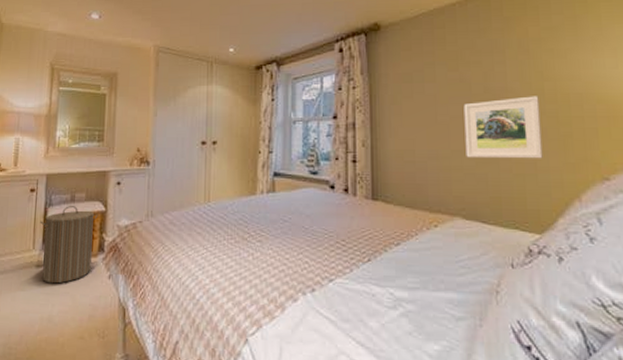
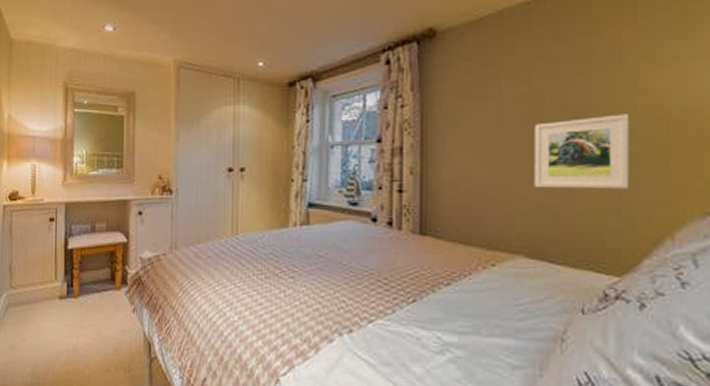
laundry hamper: present [40,206,99,284] -> none [61,236,120,316]

